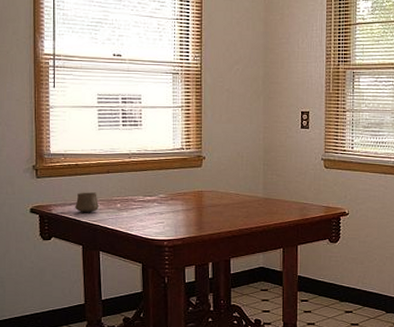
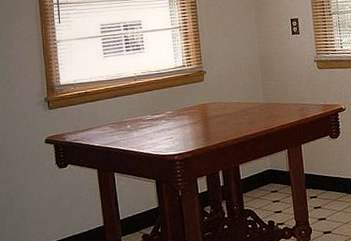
cup: present [75,192,98,213] -> none [87,117,110,138]

